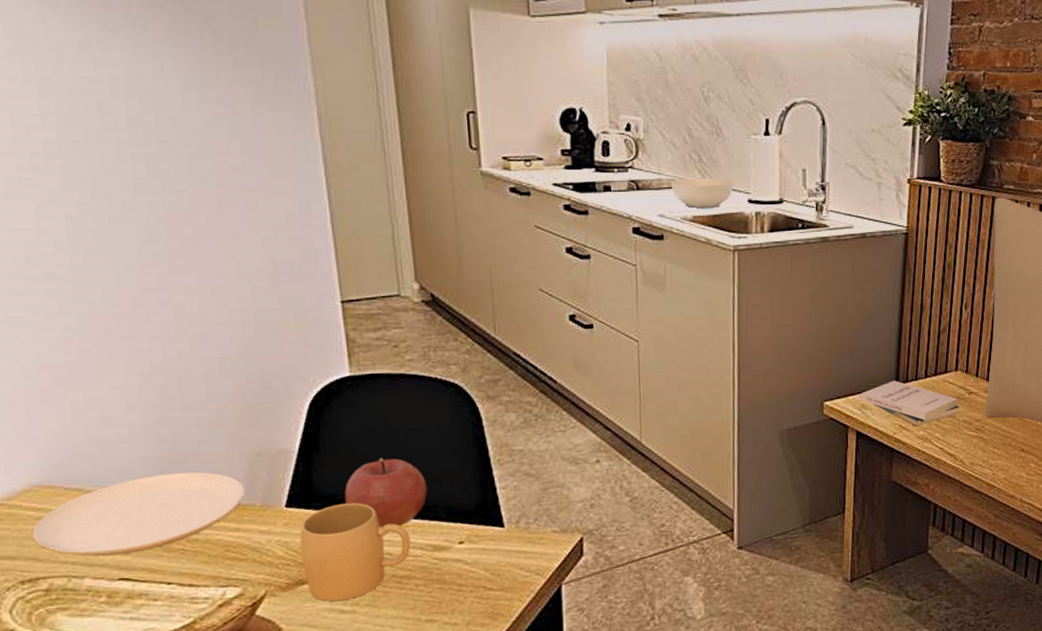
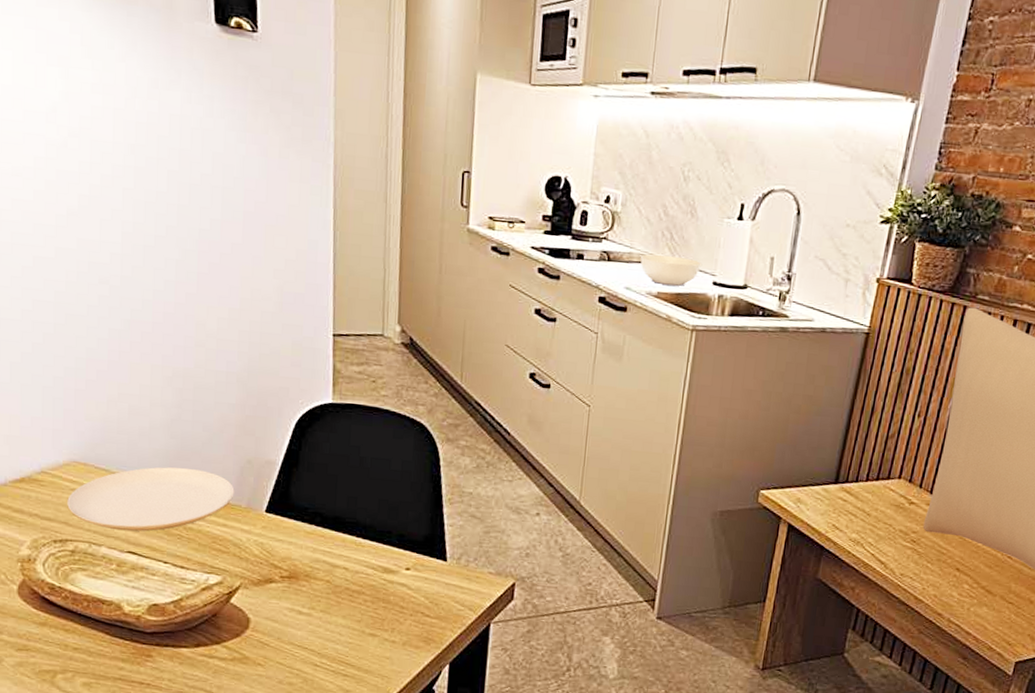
mug: present [299,503,411,602] -> none [272,516,365,603]
fruit: present [344,458,428,527] -> none [315,481,385,545]
books: present [861,380,961,426] -> none [797,479,899,528]

